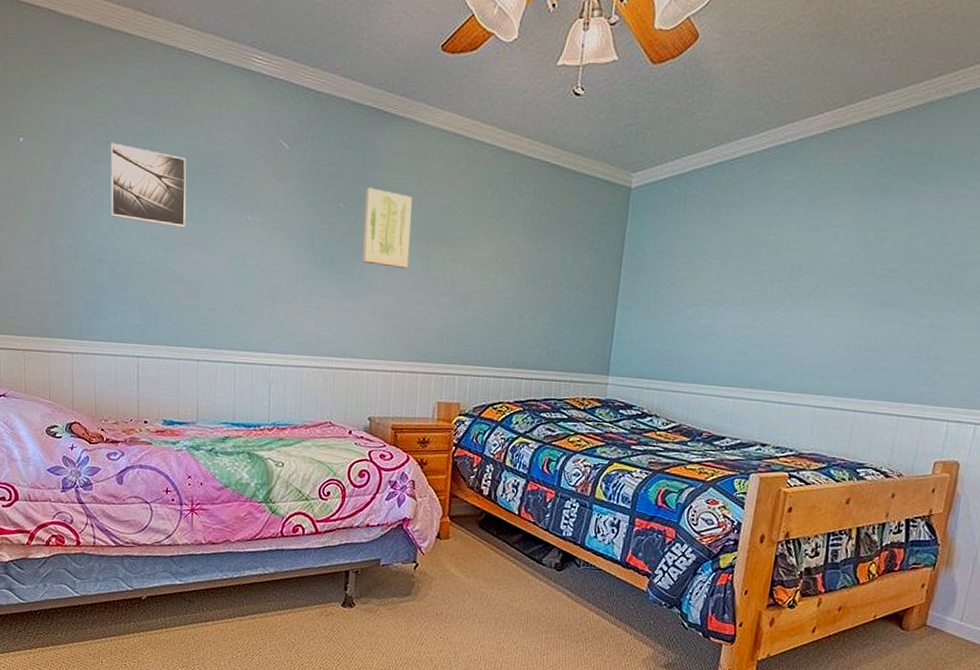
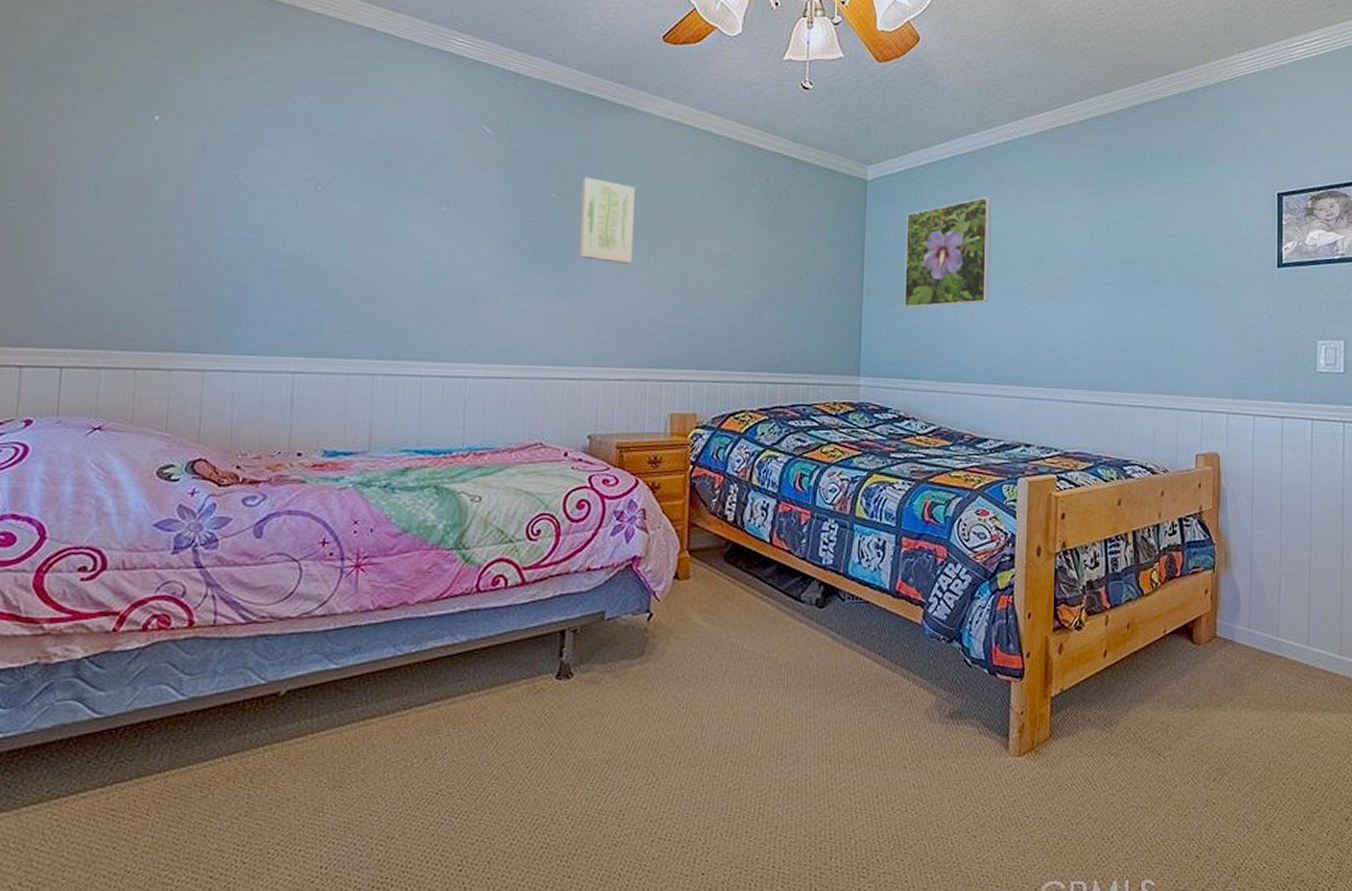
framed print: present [110,142,187,228] -> none [269,124,369,220]
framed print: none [657,204,756,314] -> present [904,197,991,308]

